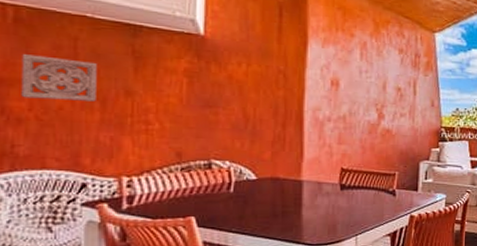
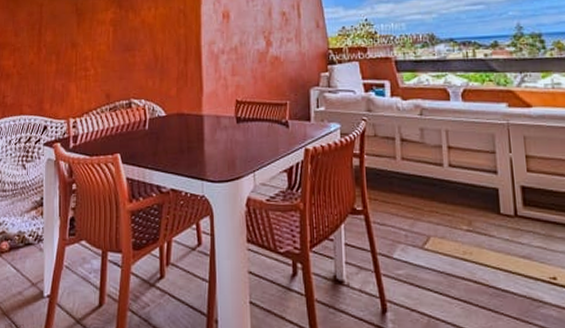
wall ornament: present [21,54,97,102] -> none [10,22,54,57]

